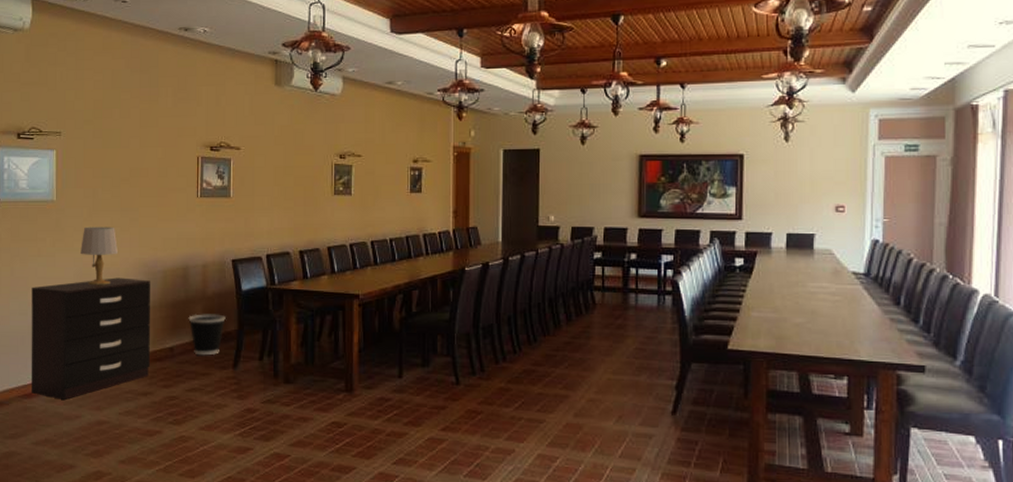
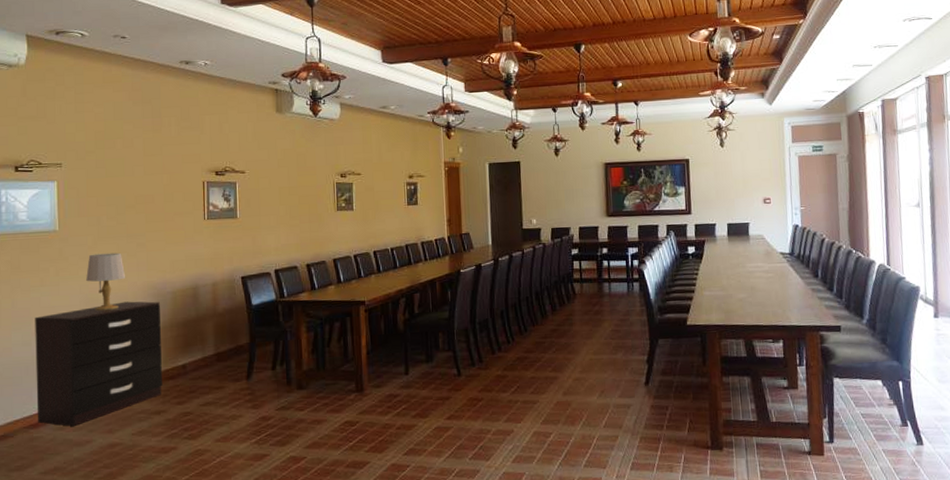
wastebasket: present [188,314,226,356] -> none [200,329,237,370]

